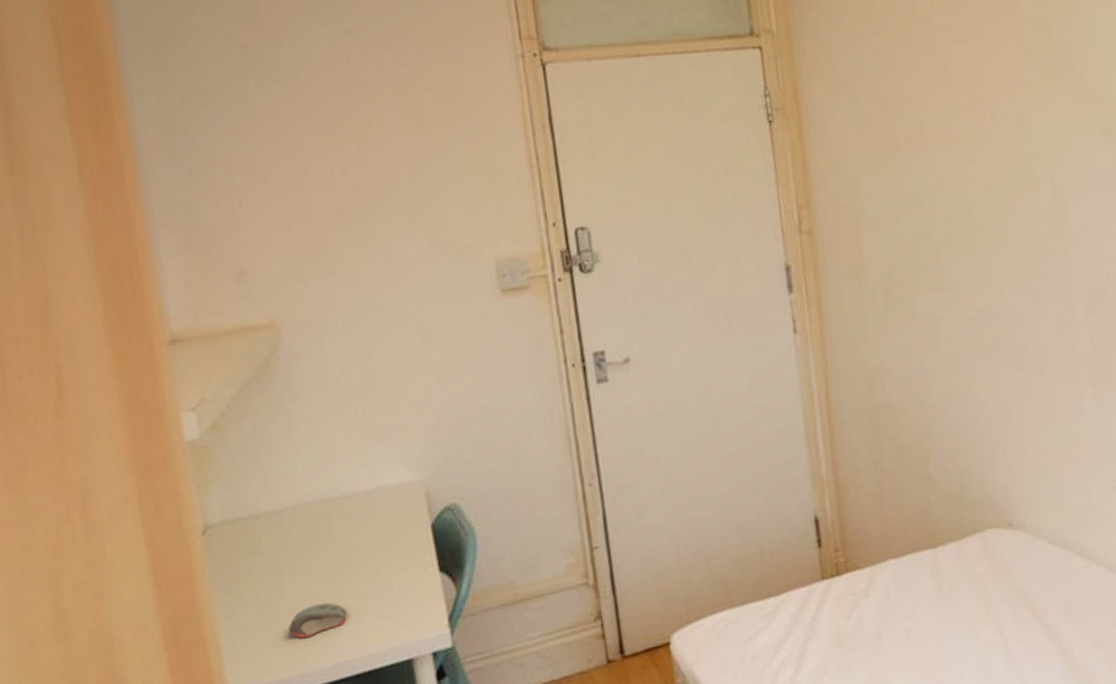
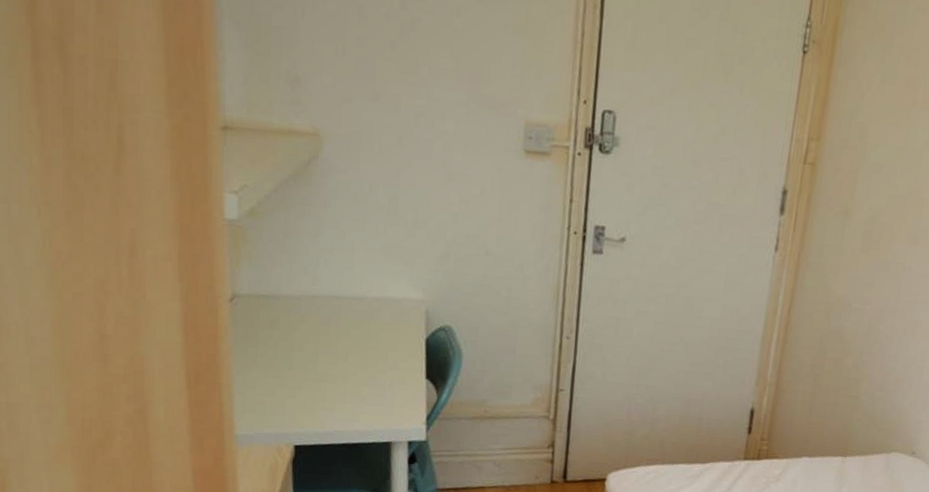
computer mouse: present [289,603,347,638] -> none [292,380,342,405]

